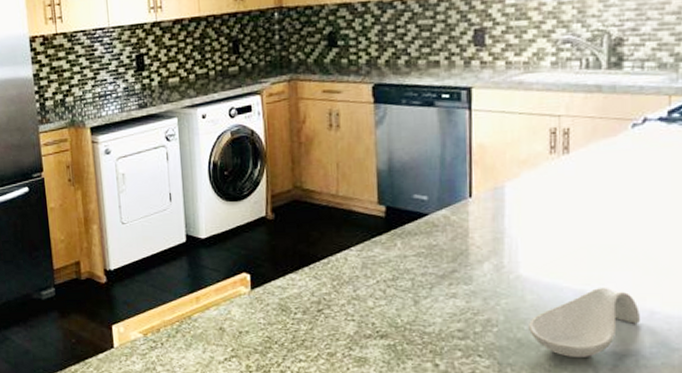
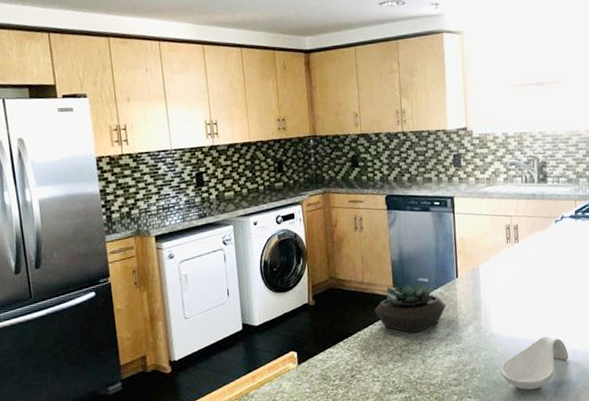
succulent plant: none [350,201,453,265] -> present [374,283,447,333]

